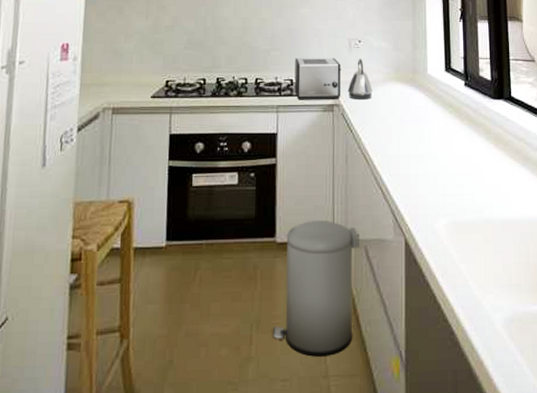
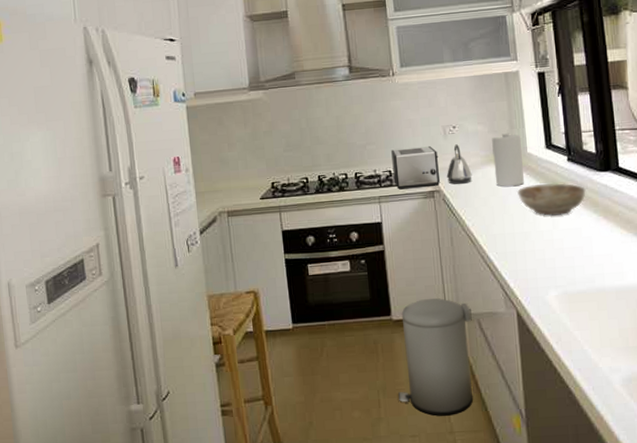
paper towel holder: none [395,52,423,107] -> present [492,133,525,188]
bowl: none [414,106,480,140] -> present [516,183,586,216]

